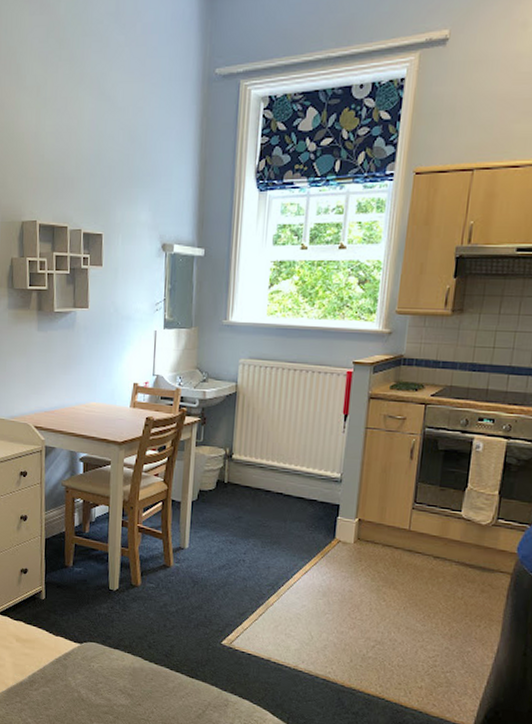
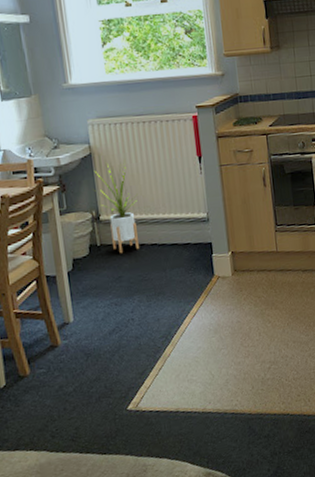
house plant: none [231,404,274,495] -> present [93,160,139,254]

